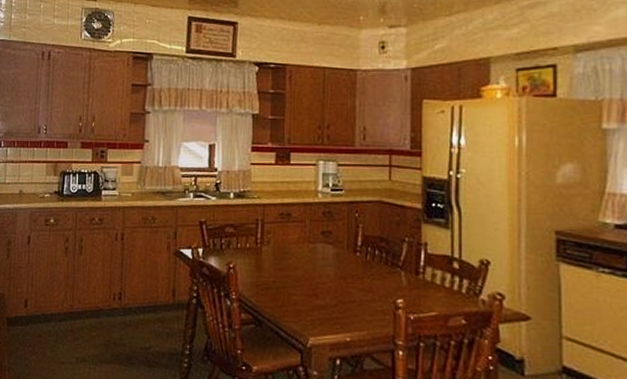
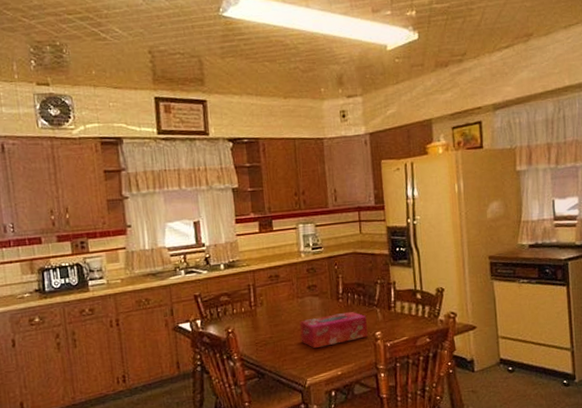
tissue box: none [307,268,387,305] -> present [299,311,368,349]

